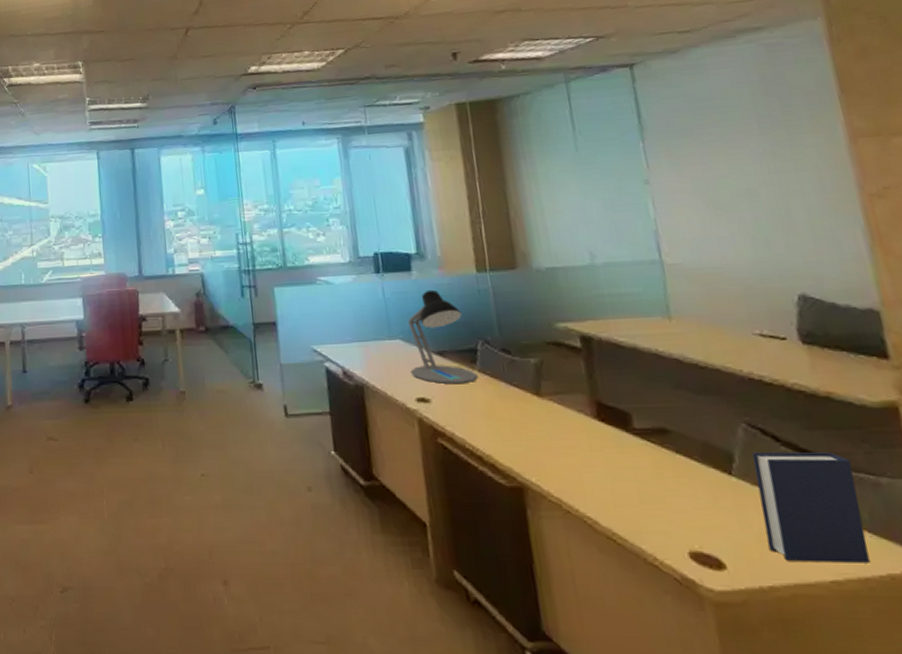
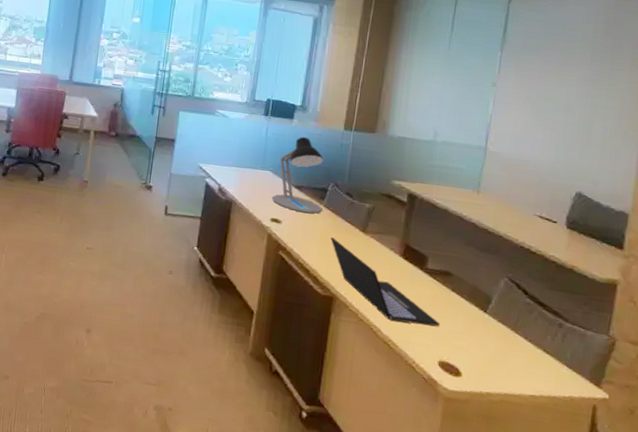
laptop: none [498,409,676,508] -> present [330,237,441,326]
hardback book: present [752,451,870,563] -> none [496,299,572,387]

